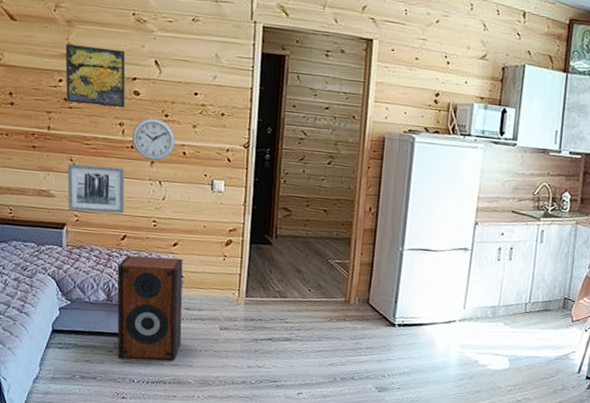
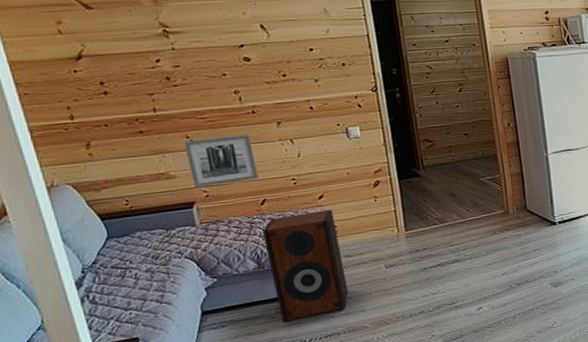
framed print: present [65,44,126,108] -> none [156,20,237,81]
wall clock: present [131,118,175,161] -> none [250,80,299,122]

